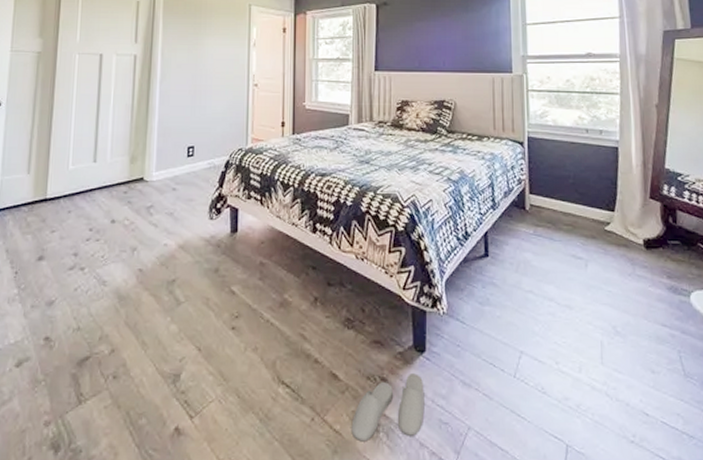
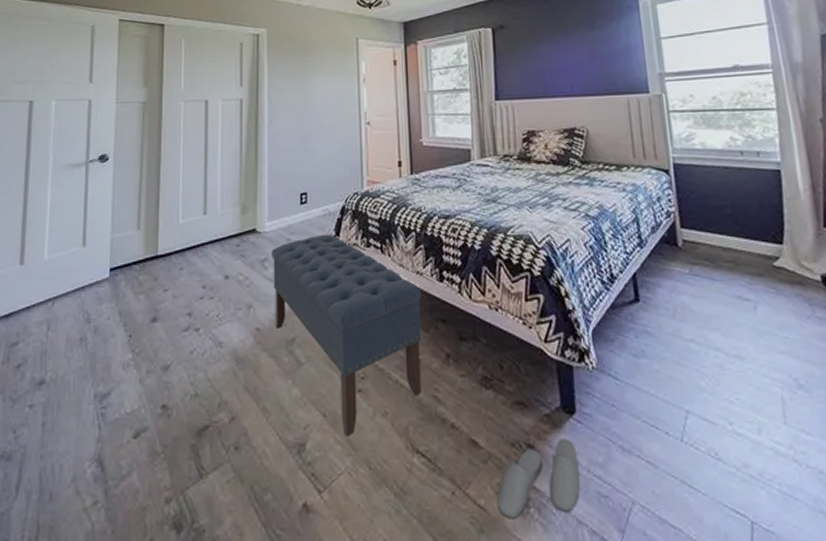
bench: none [157,185,295,369] -> present [272,234,422,437]

